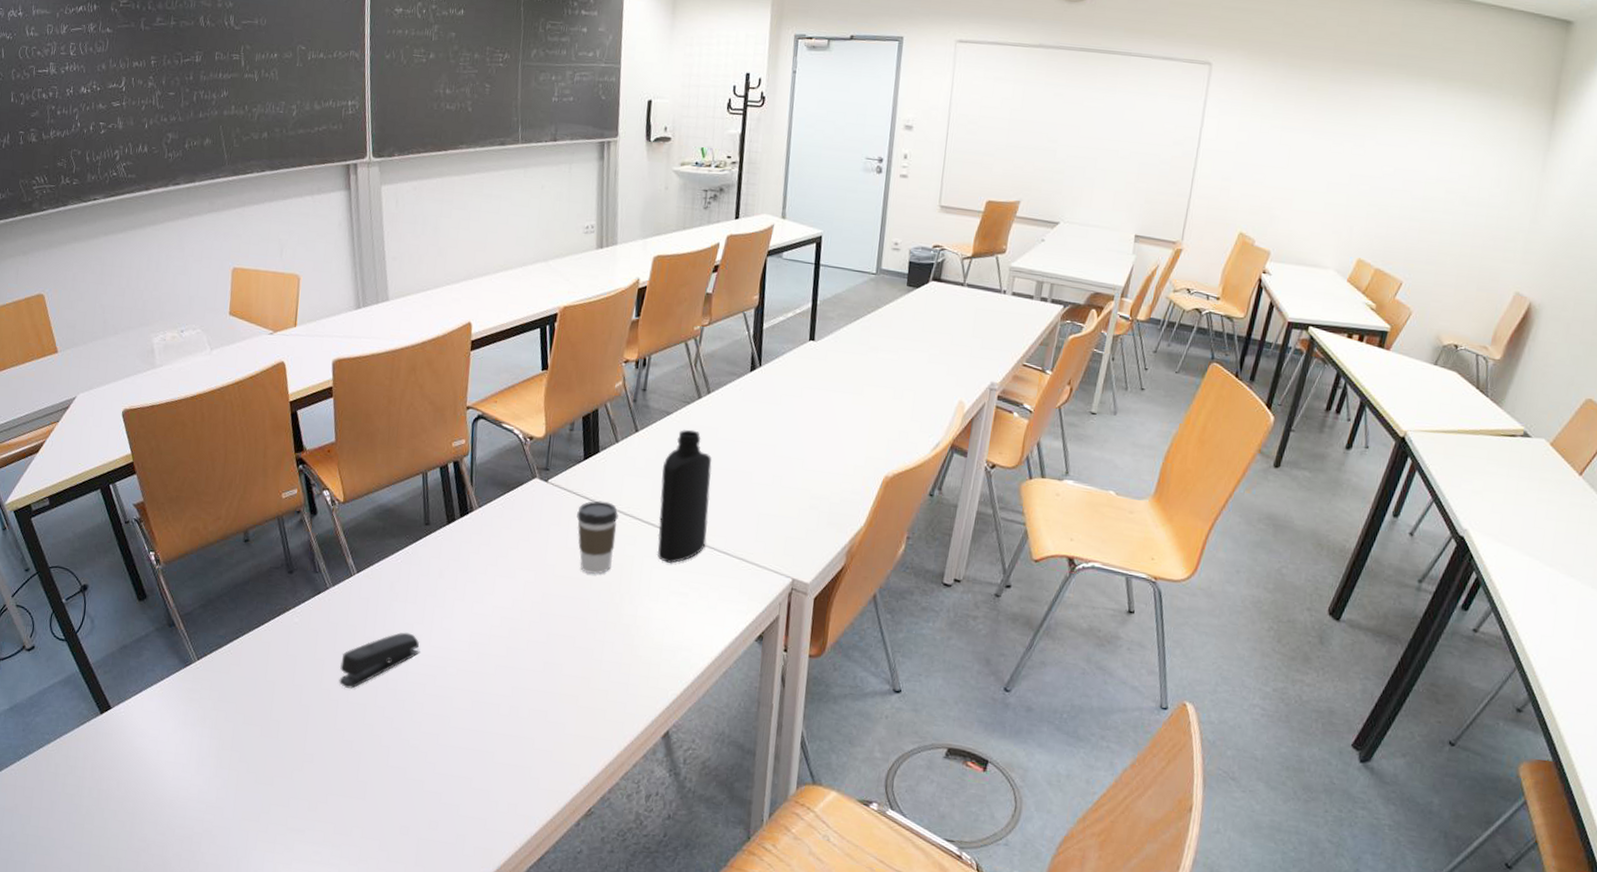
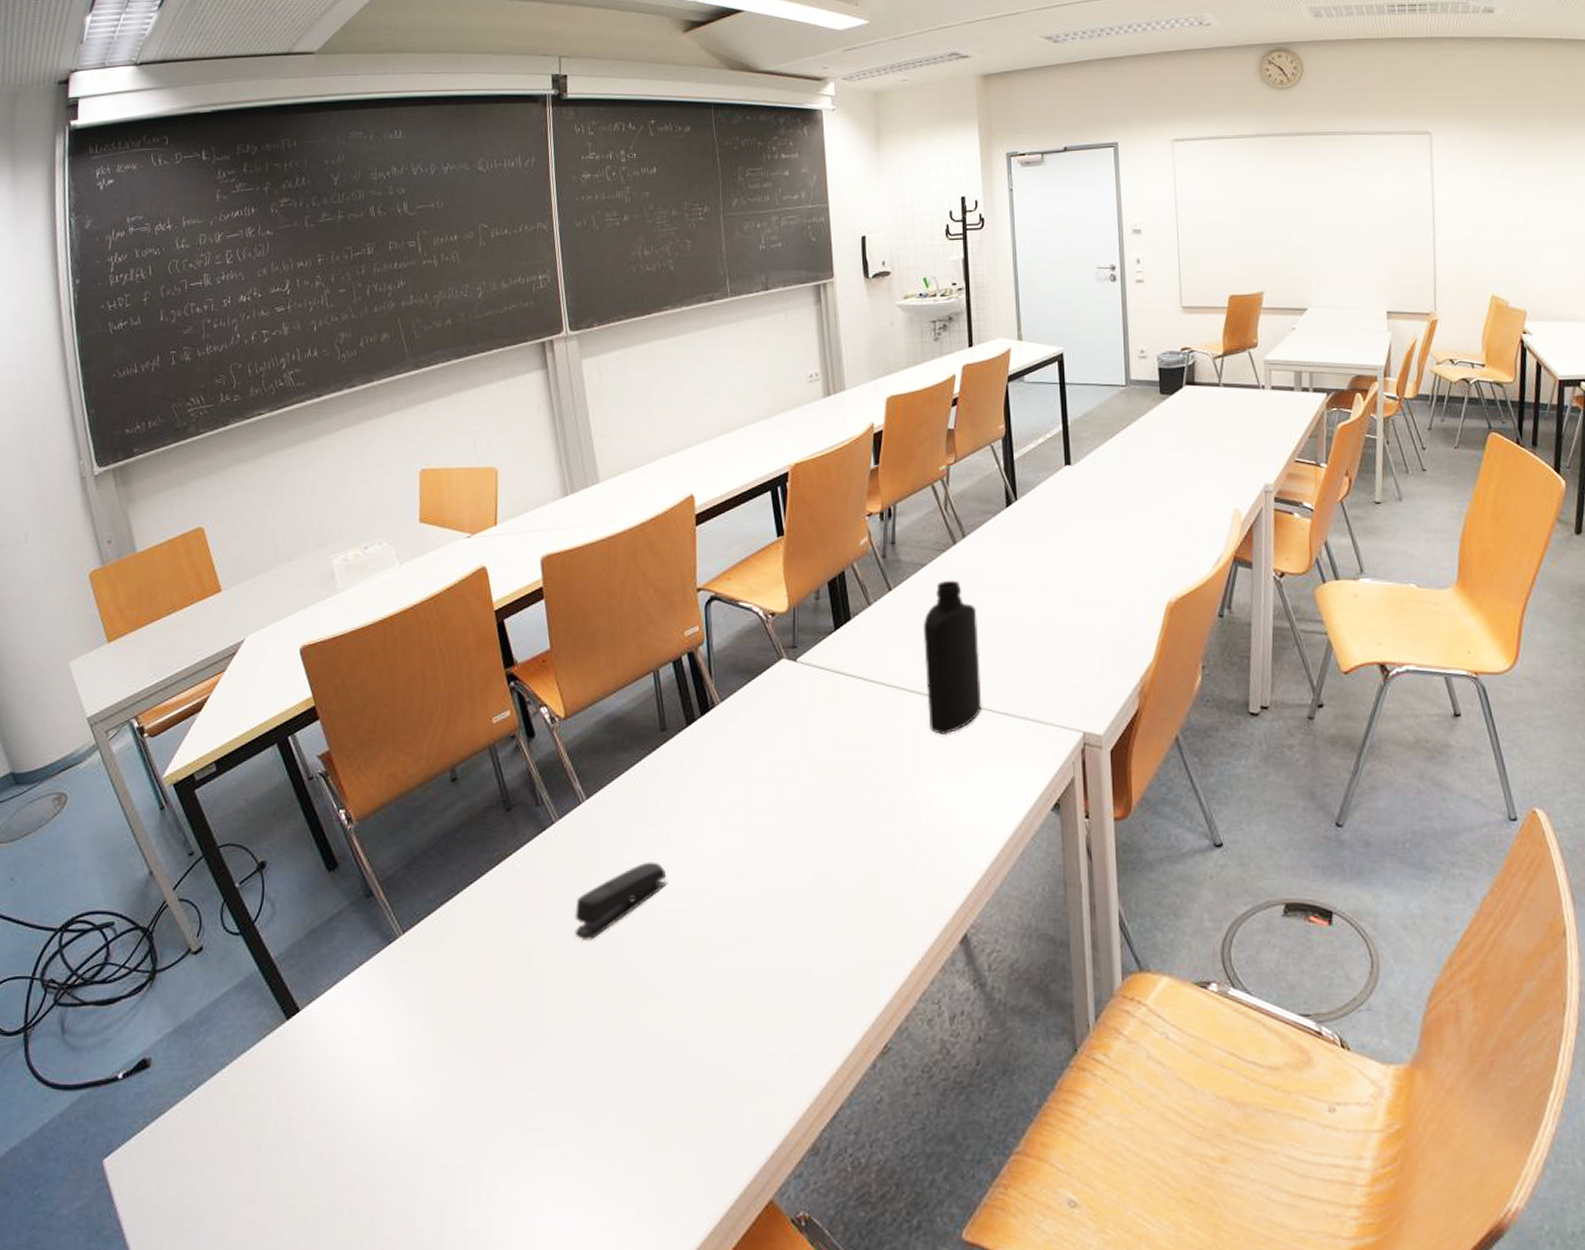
coffee cup: present [577,500,618,575] -> none [833,674,880,761]

